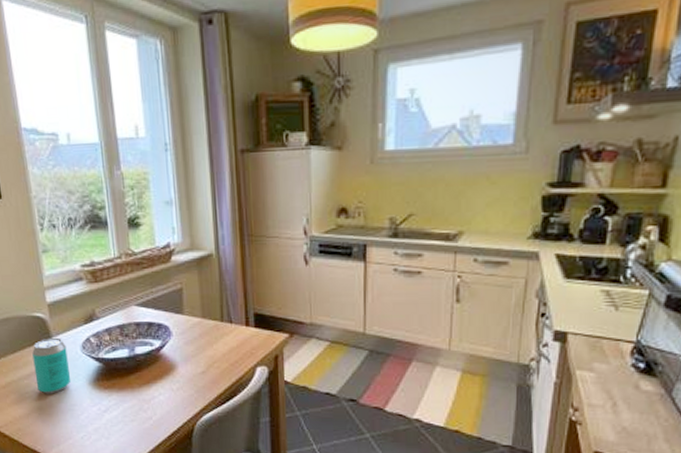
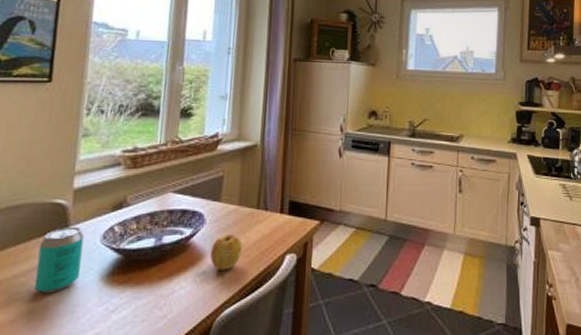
apple: none [182,346,212,380] -> present [210,234,242,270]

